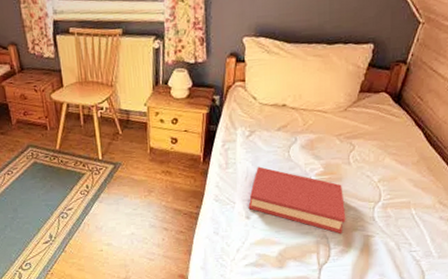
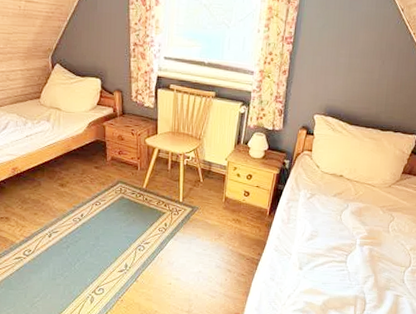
hardback book: present [248,166,346,234] -> none [302,225,382,291]

